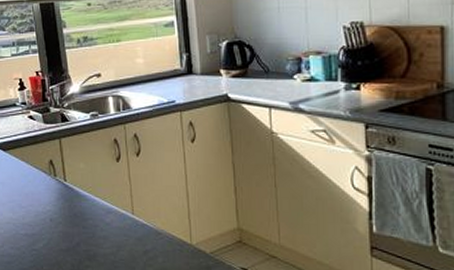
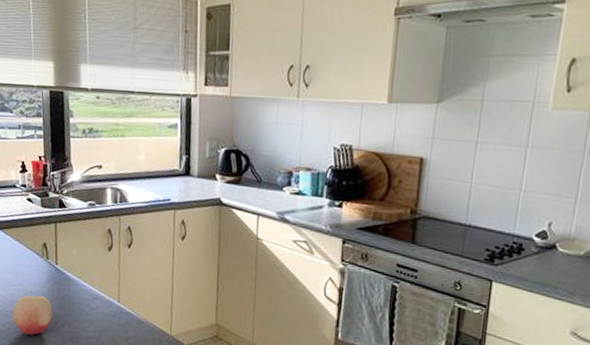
fruit: none [25,215,66,257] -> present [12,295,53,335]

